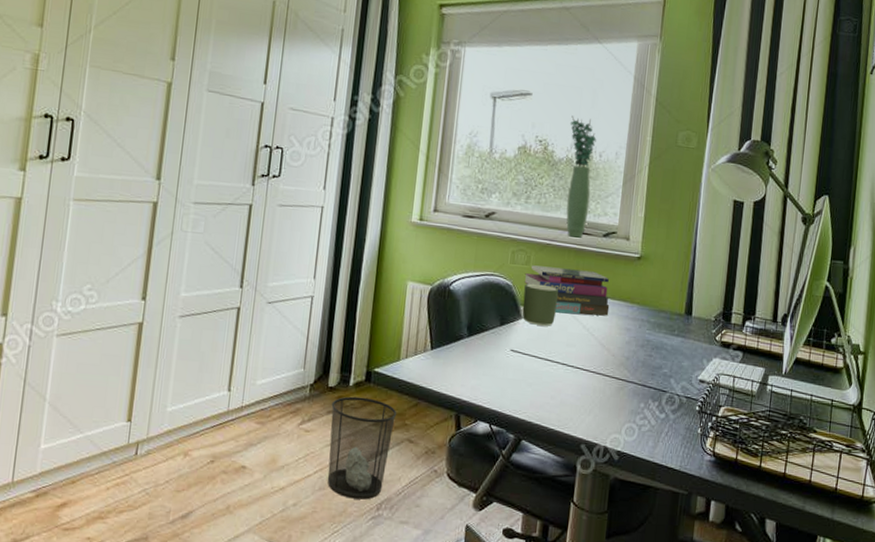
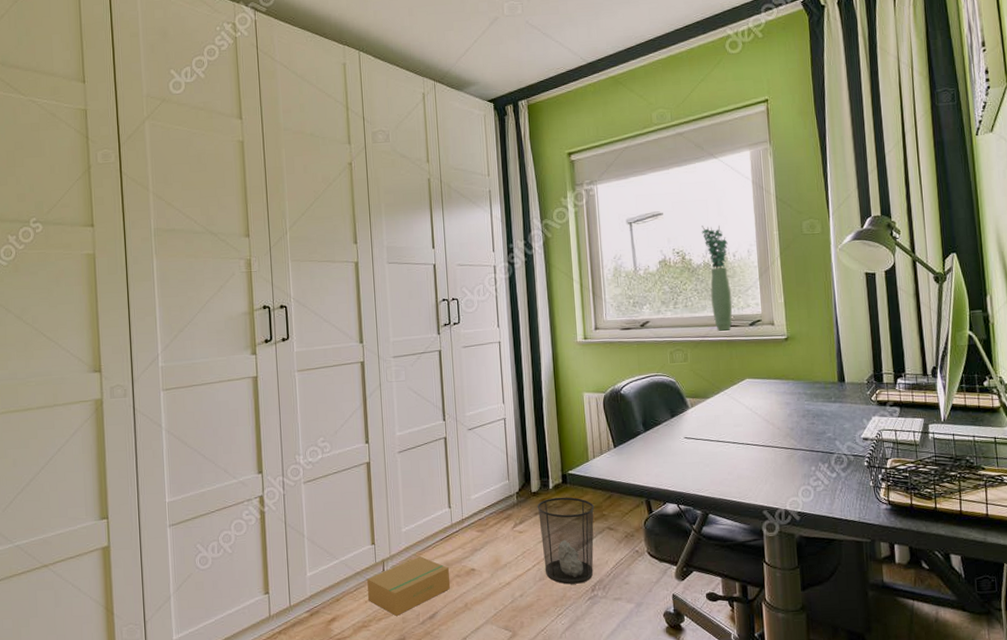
box: none [111,443,215,510] -> present [367,556,450,616]
mug: present [522,283,559,326] -> none [687,376,719,413]
books: present [524,265,610,316] -> none [685,357,768,399]

